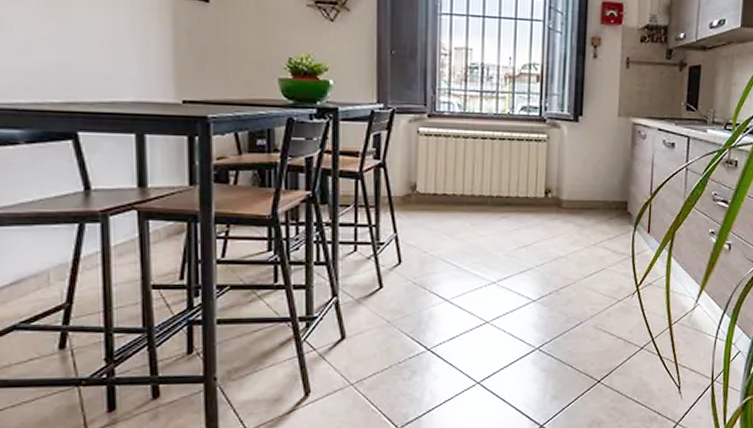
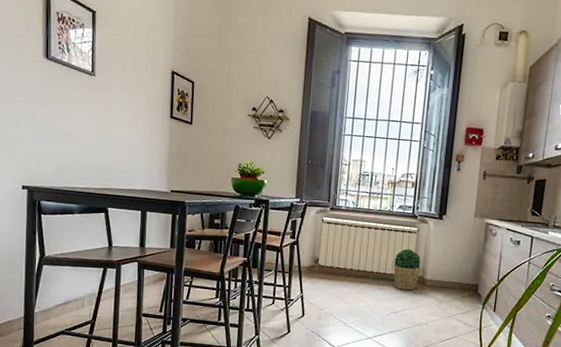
potted plant: none [519,162,554,216] -> present [393,248,421,291]

